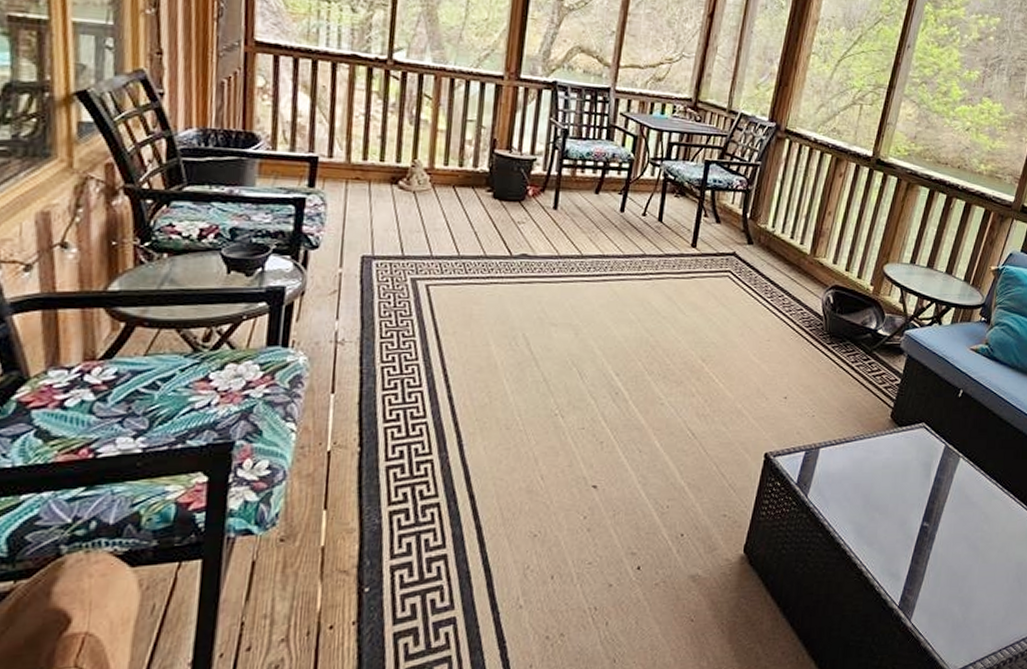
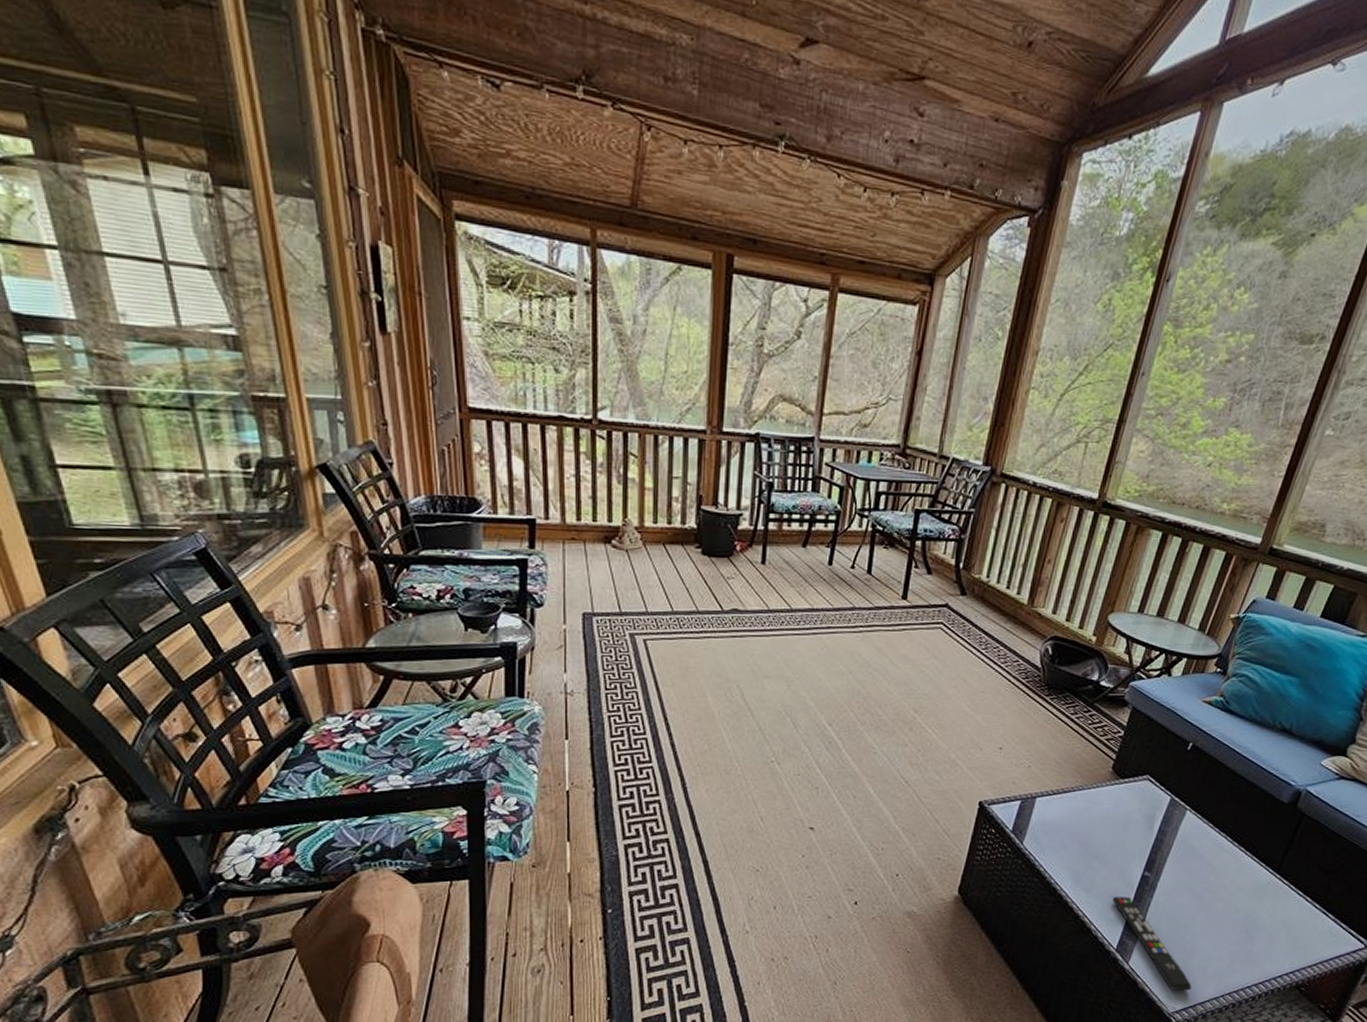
remote control: none [894,549,971,648] -> present [1112,896,1192,991]

